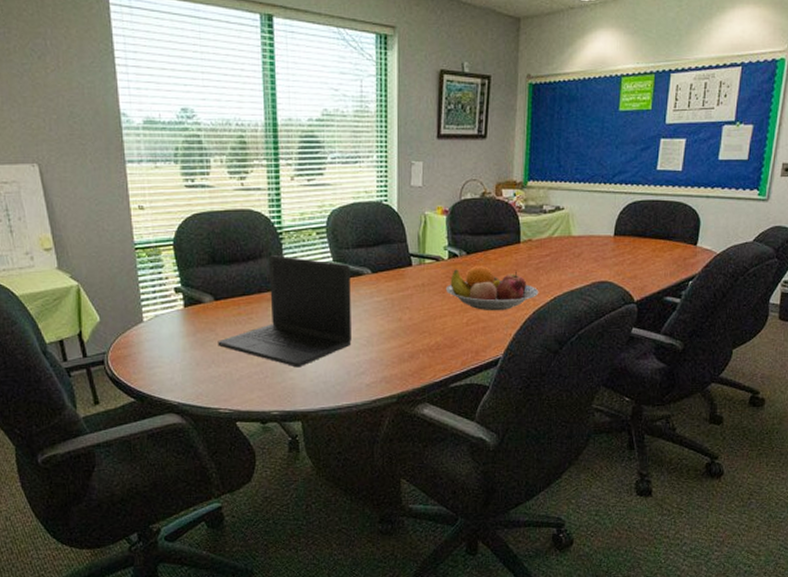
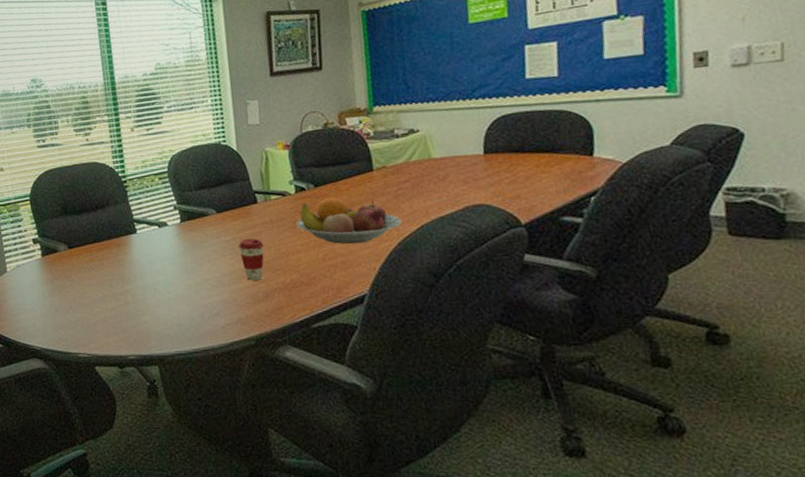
laptop: present [218,255,352,368] -> none [73,202,203,311]
coffee cup: none [390,300,414,341] -> present [239,238,264,281]

